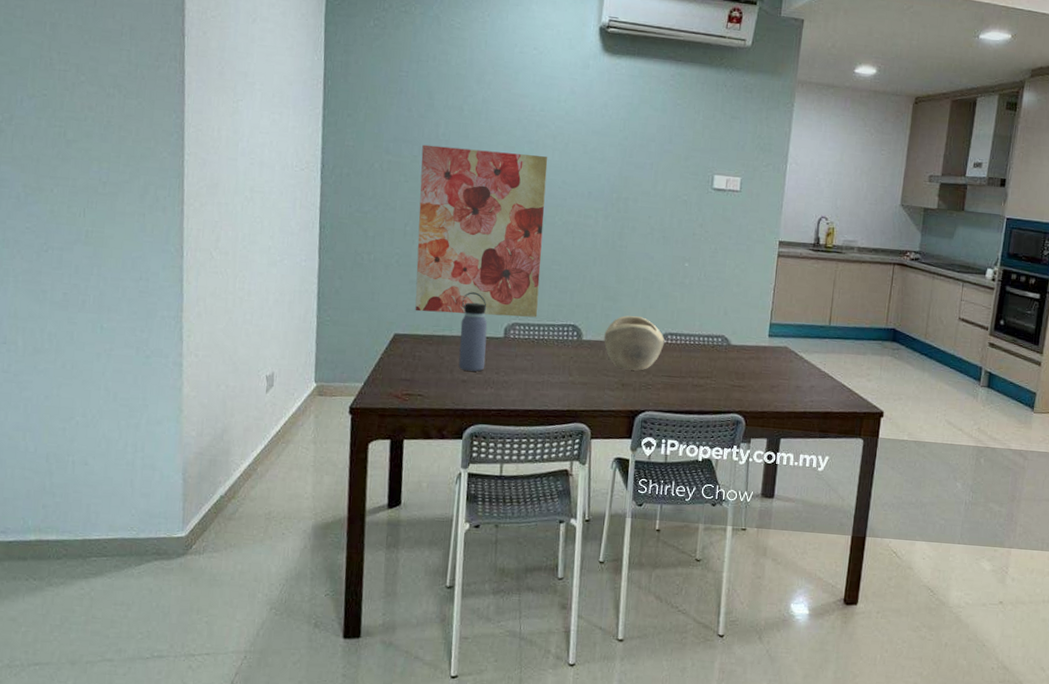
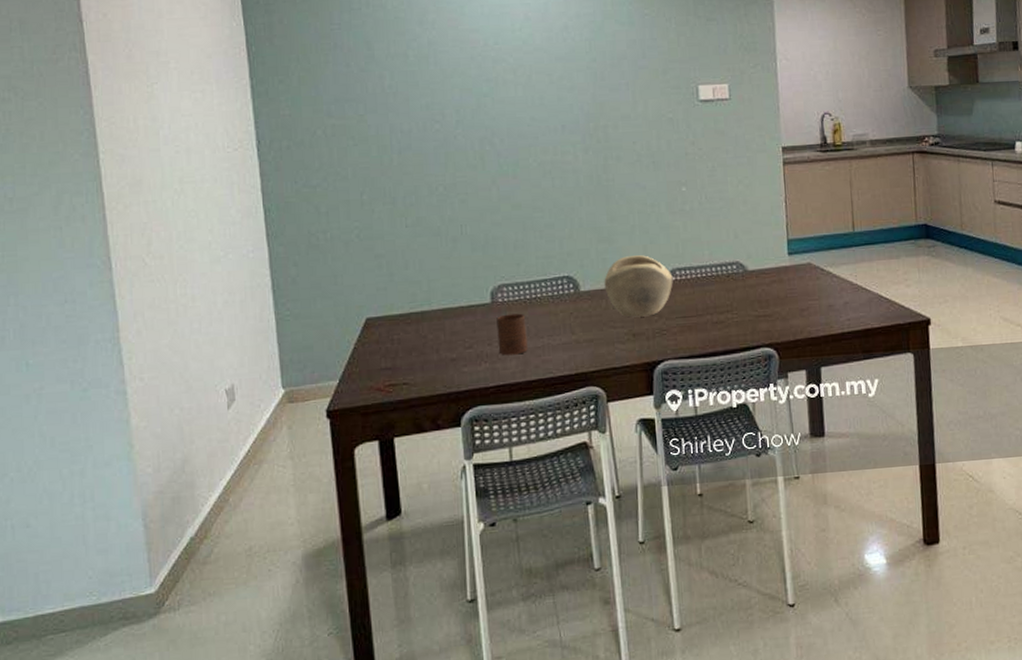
wall art: present [415,144,548,318] -> none [368,94,526,289]
water bottle: present [458,292,488,372] -> none [437,257,475,348]
cup: none [504,349,532,386] -> present [496,313,528,356]

